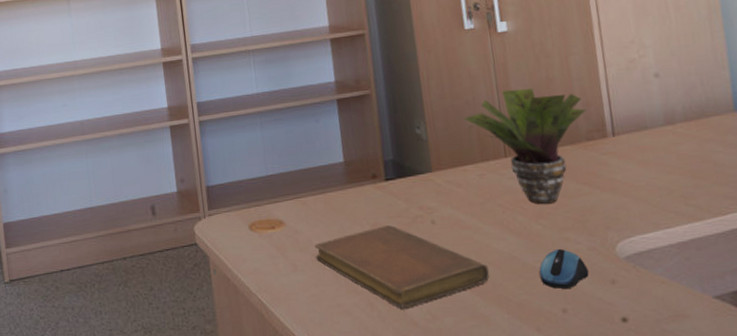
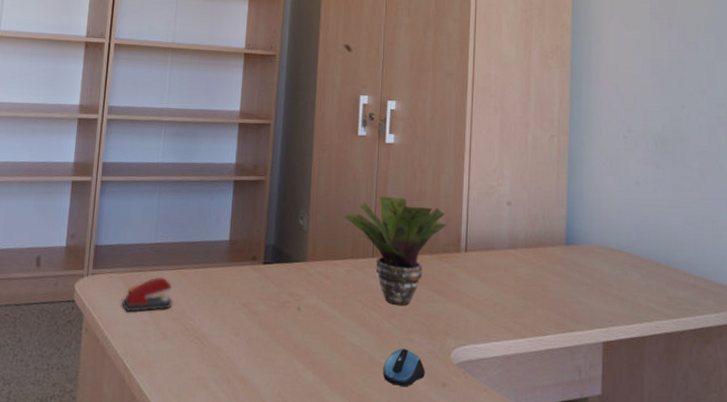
stapler: none [244,208,297,248] -> present [122,276,172,312]
notebook: present [314,225,490,309] -> none [186,306,341,389]

